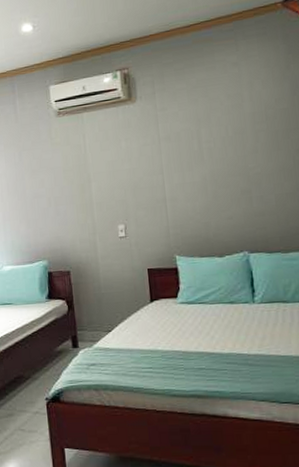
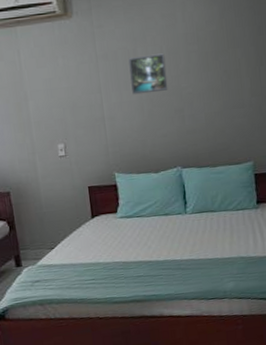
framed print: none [192,133,234,176] -> present [128,53,168,95]

